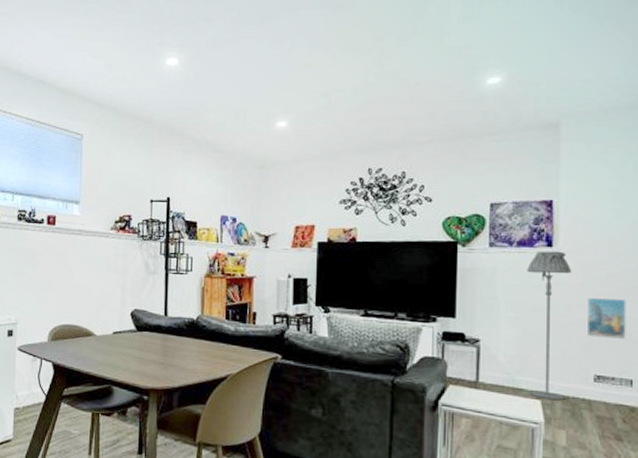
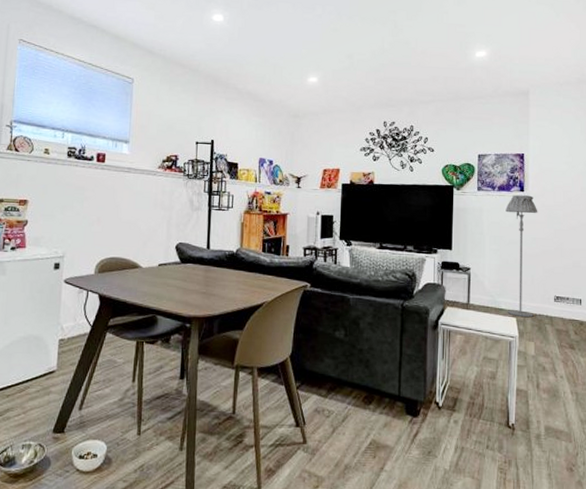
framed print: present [586,297,626,340] -> none [548,232,577,267]

